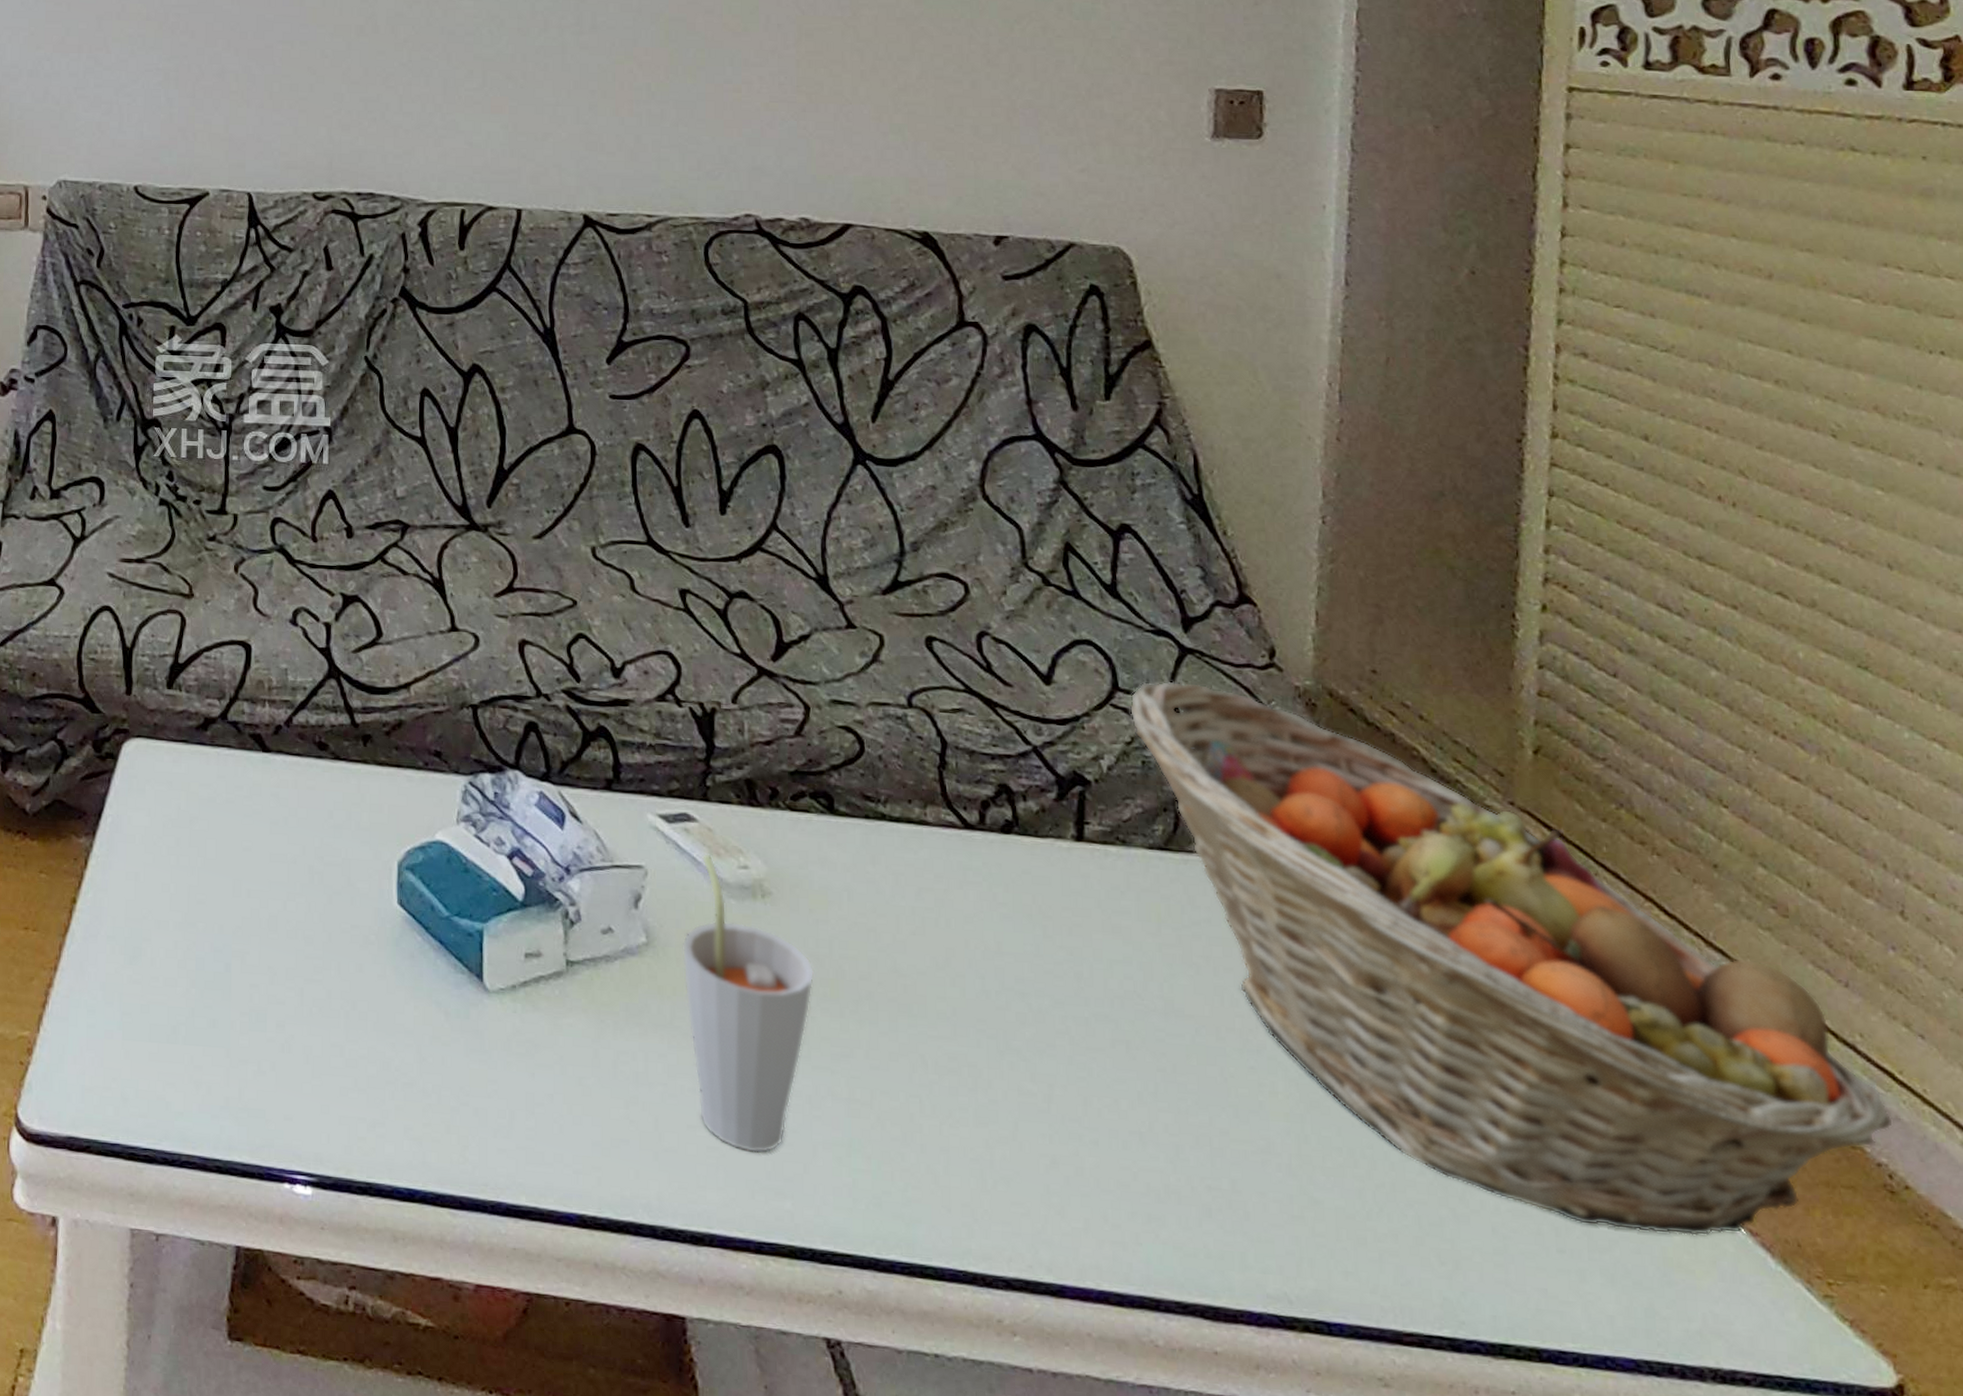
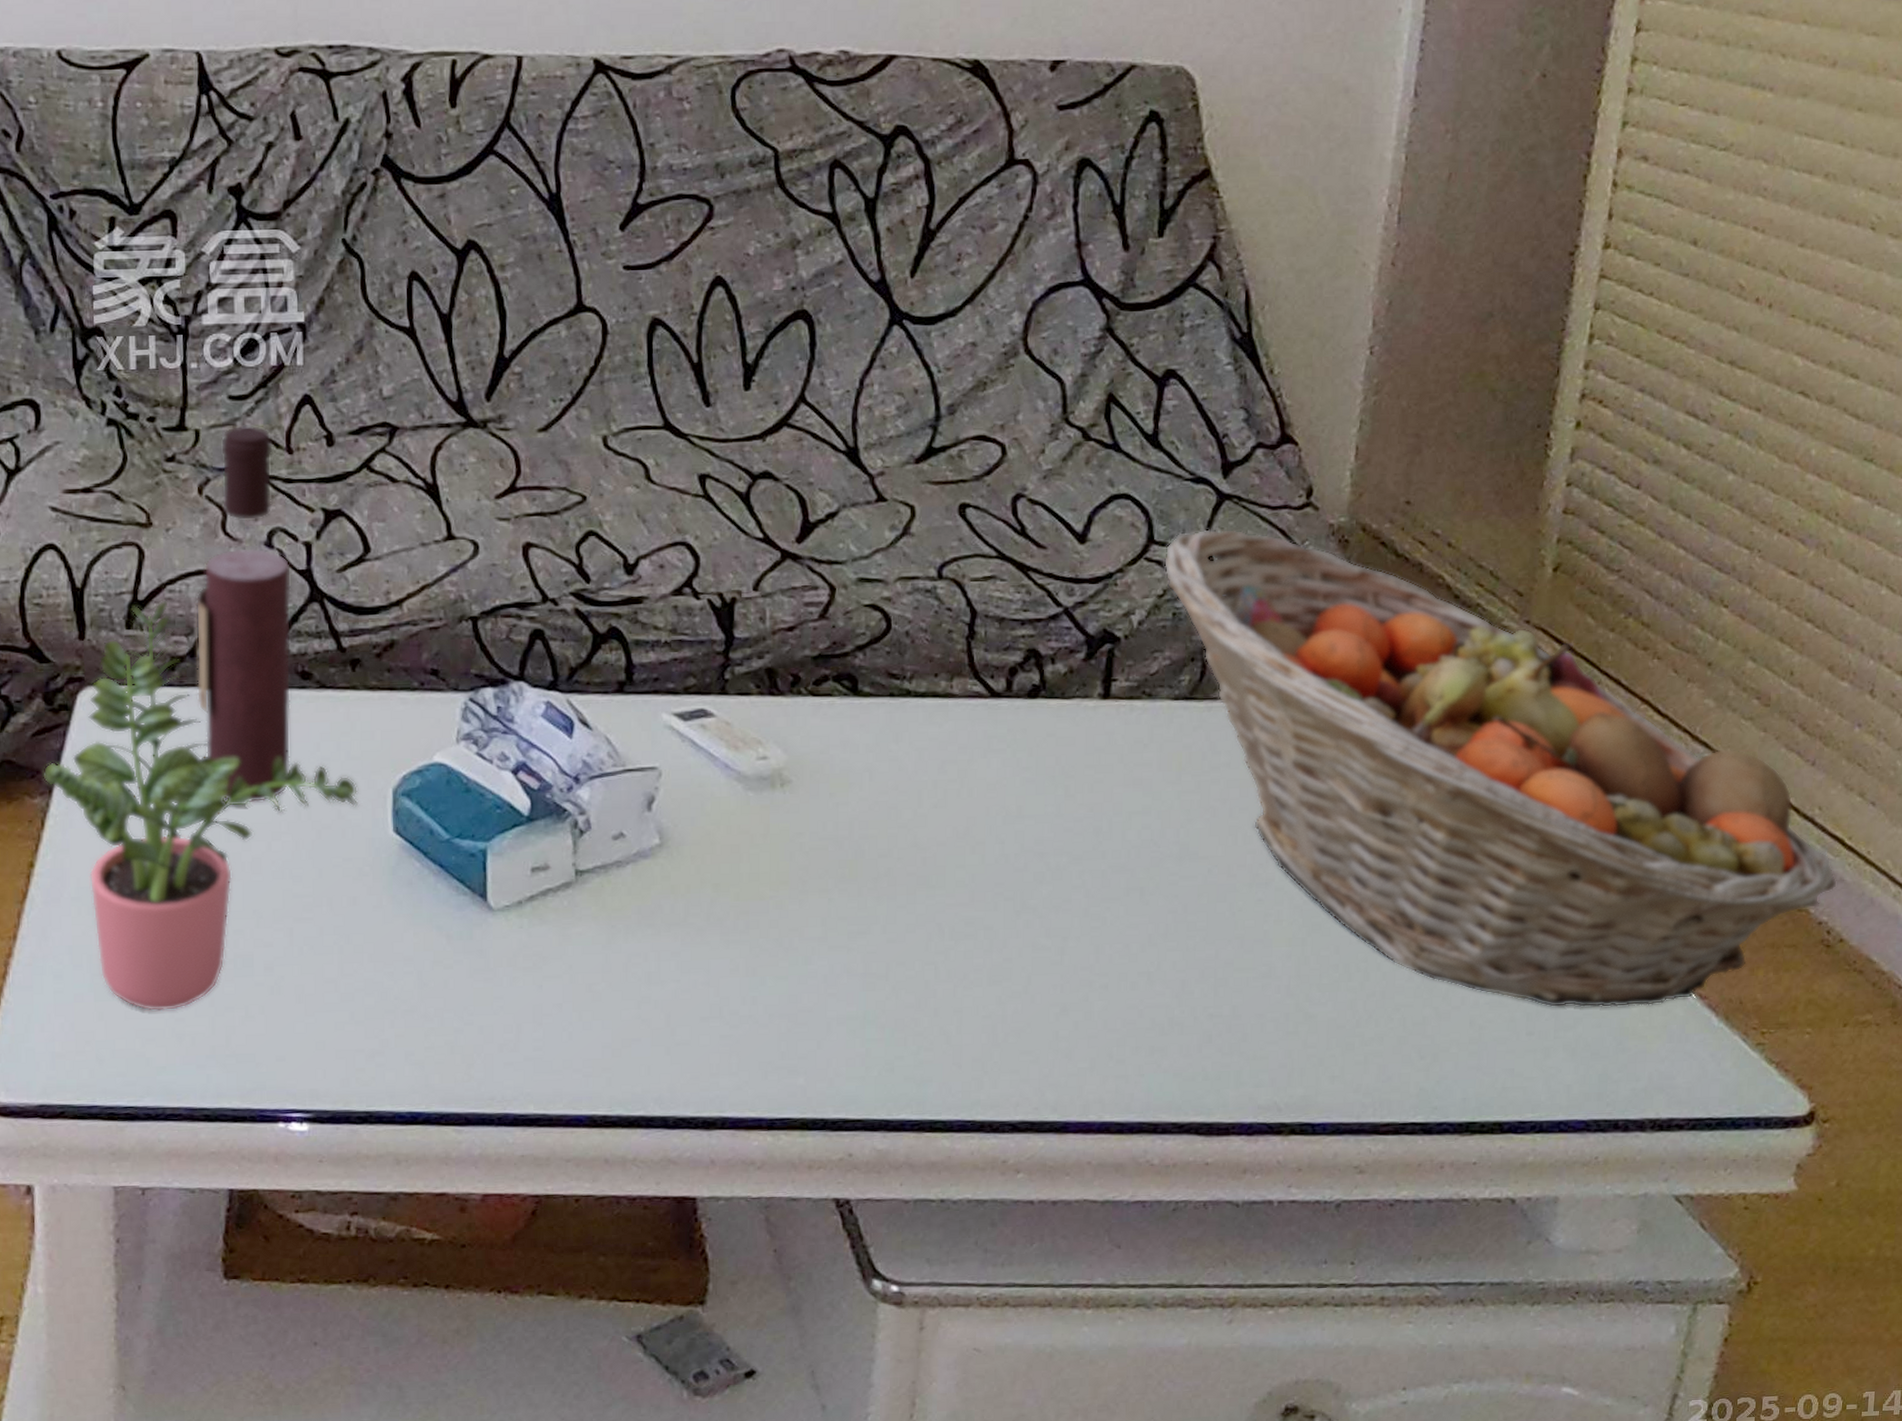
potted plant: none [89,665,367,1058] -> present [43,600,359,1012]
wine bottle: none [226,513,313,863] -> present [195,425,292,803]
cup: present [682,853,815,1154] -> none [697,748,833,1037]

